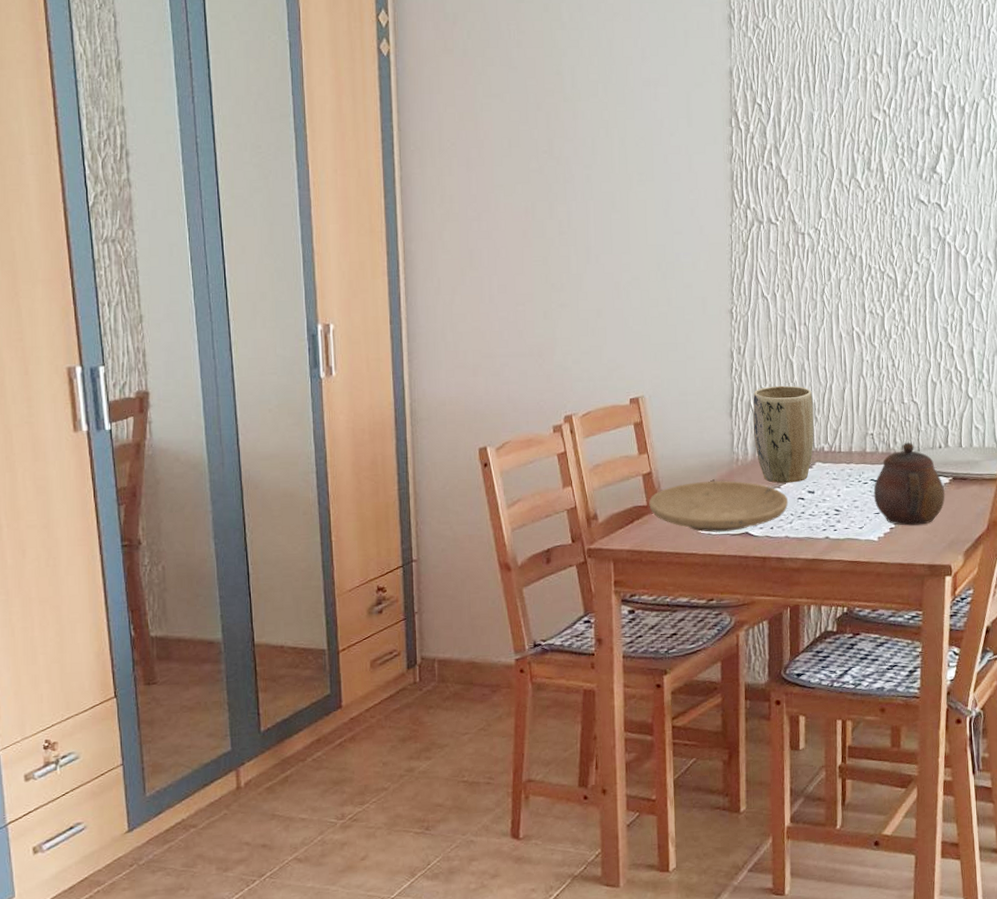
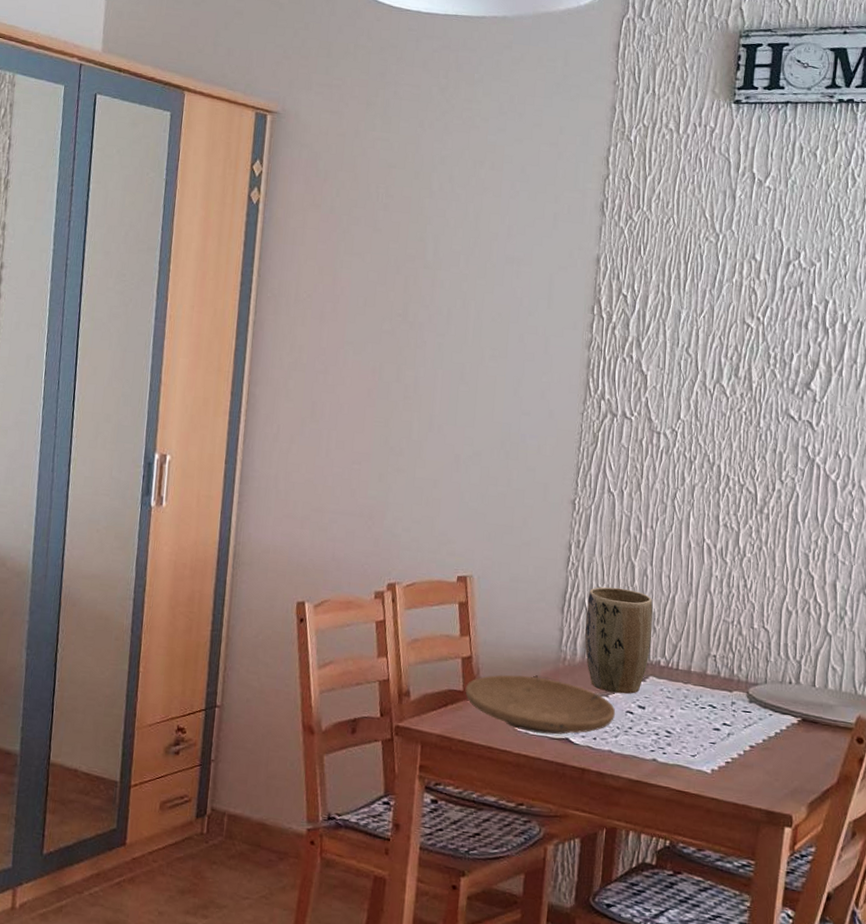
teapot: present [873,442,945,526] -> none [710,671,792,765]

